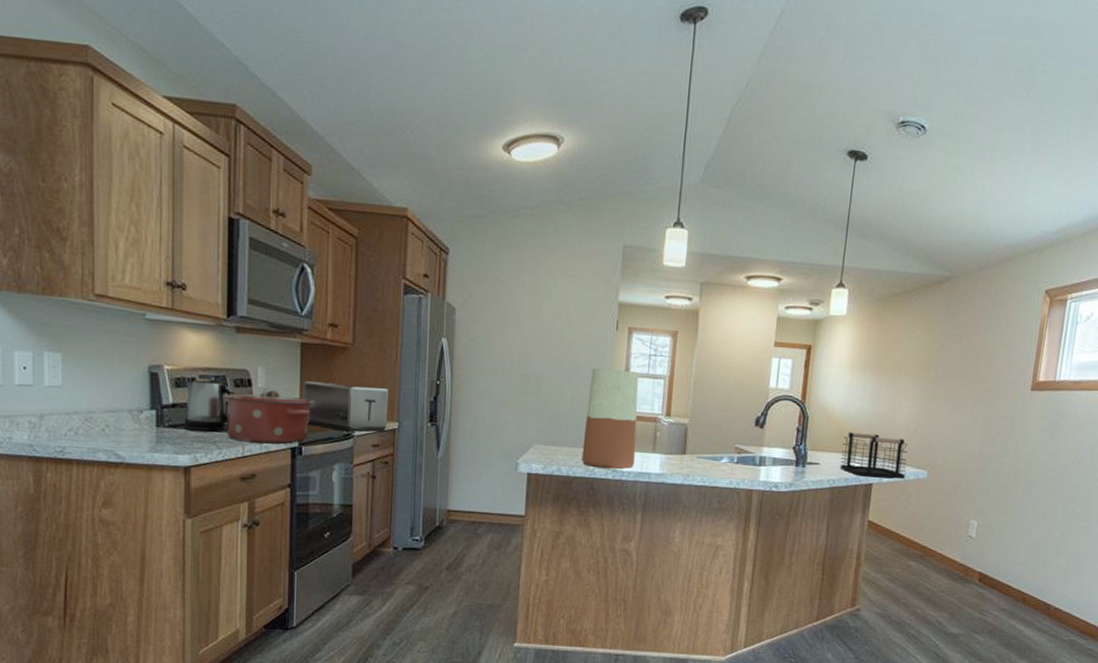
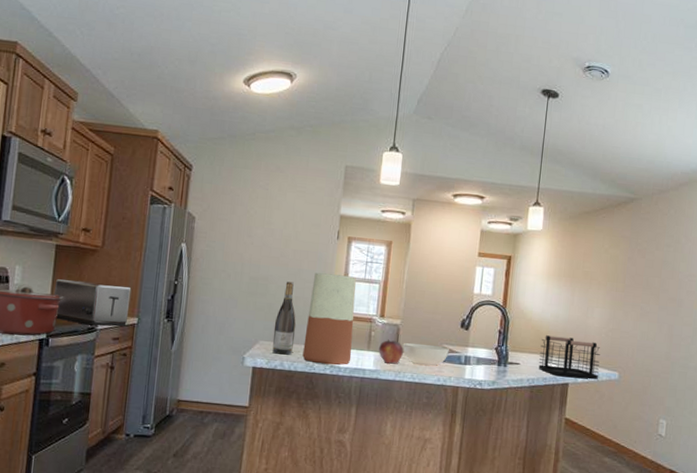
wine bottle: none [548,378,574,460] -> present [272,281,297,355]
fruit: none [665,440,692,467] -> present [379,339,403,364]
bowl: none [691,443,744,469] -> present [402,342,450,367]

